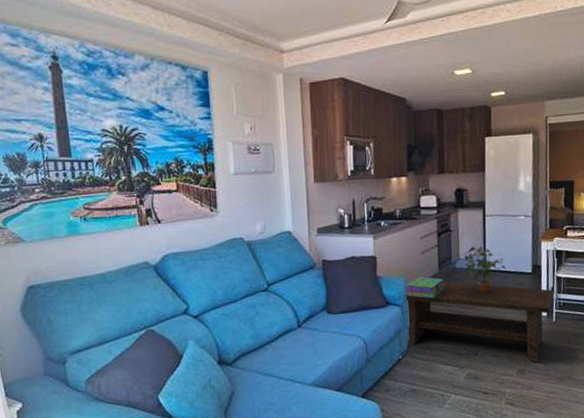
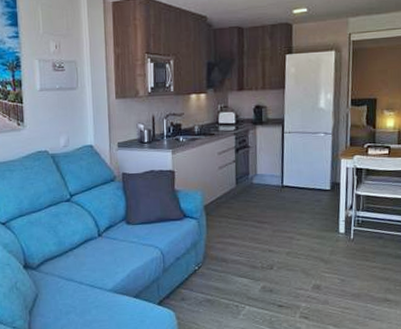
coffee table: present [404,281,555,363] -> none [201,196,353,278]
stack of books: present [405,276,445,299] -> none [202,191,242,213]
potted plant: present [462,246,507,293] -> none [260,162,304,209]

